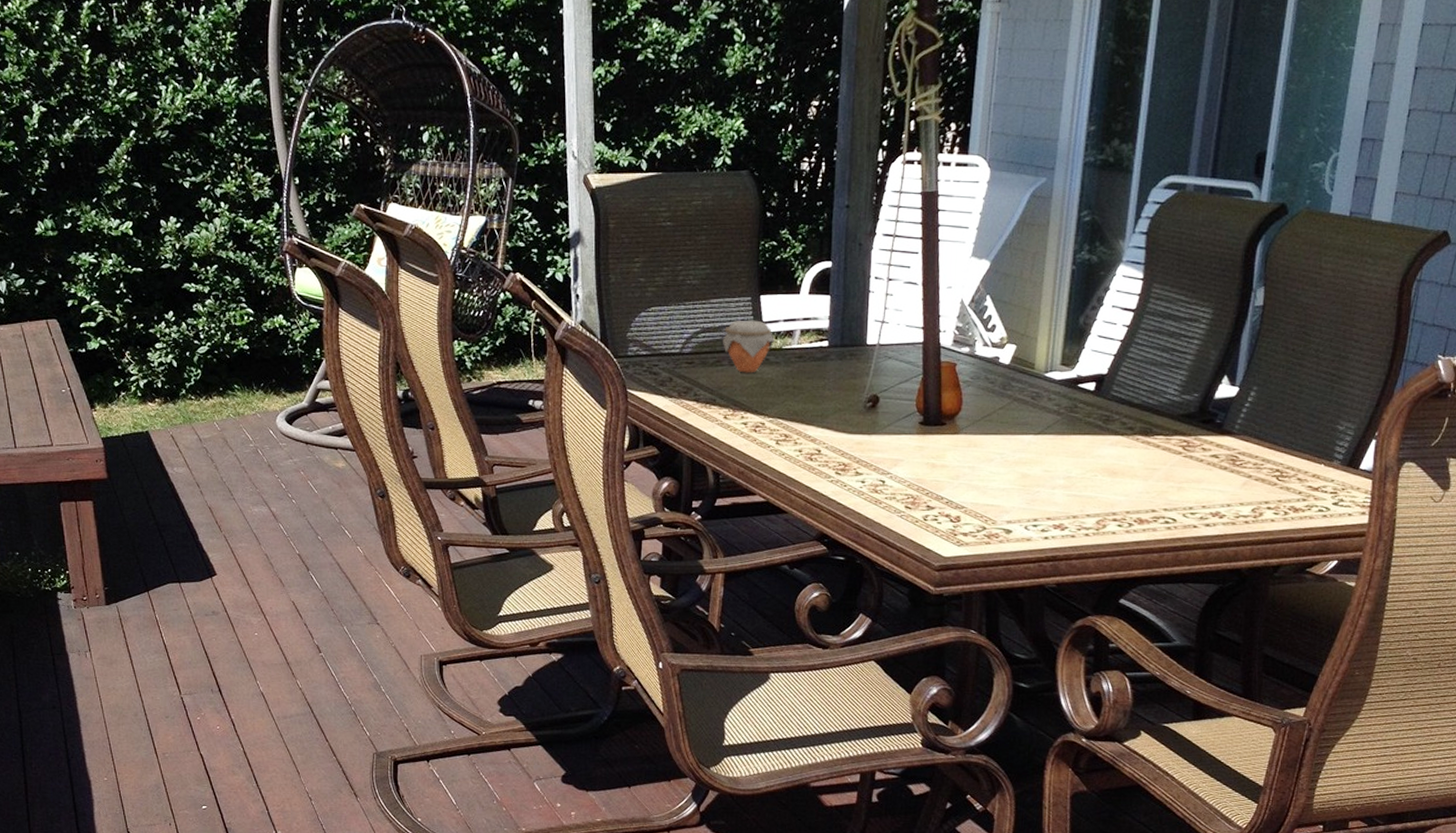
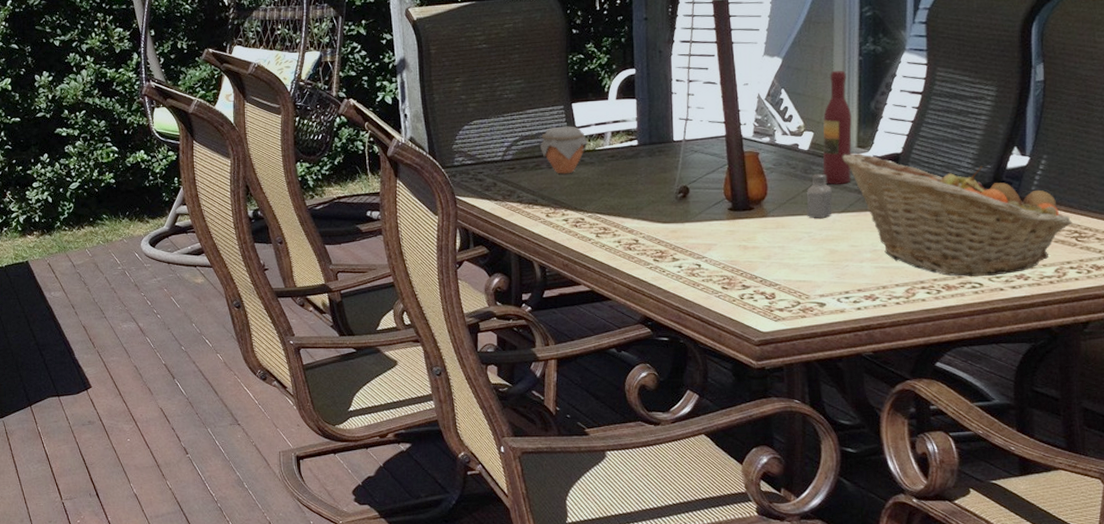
saltshaker: none [1001,390,1030,439] -> present [806,173,832,218]
wine bottle: none [1022,280,1058,404] -> present [822,71,852,184]
fruit basket: none [1044,370,1275,511] -> present [842,153,1072,276]

